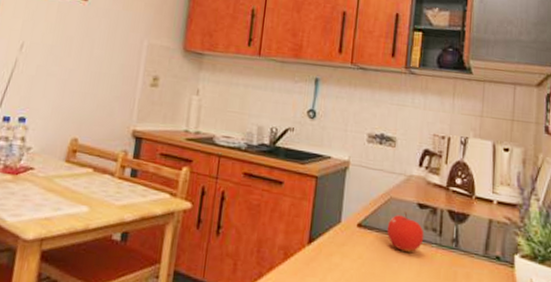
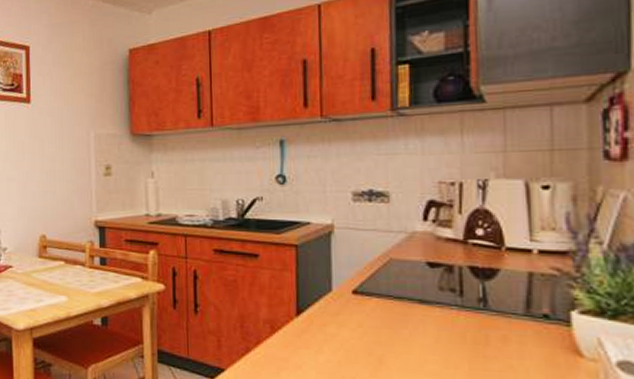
fruit: present [386,211,424,252] -> none [389,273,440,317]

